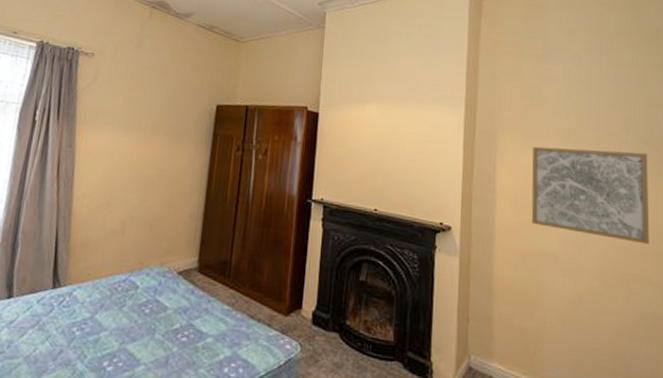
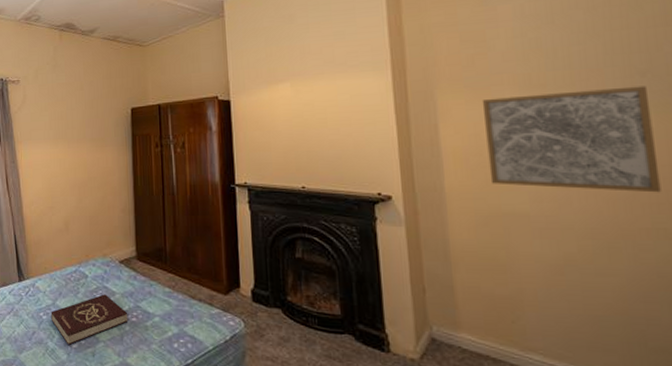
book: none [85,309,179,369] -> present [51,294,128,346]

